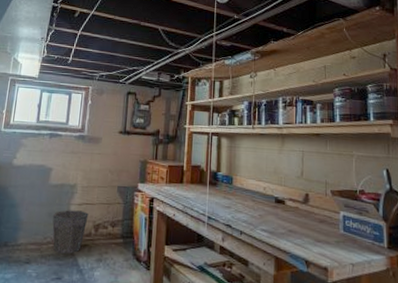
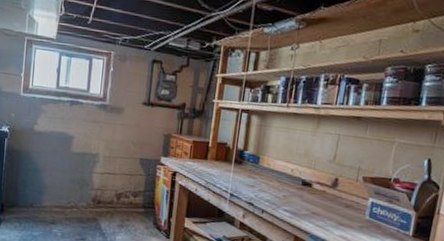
waste bin: present [52,210,89,254] -> none [75,177,111,219]

